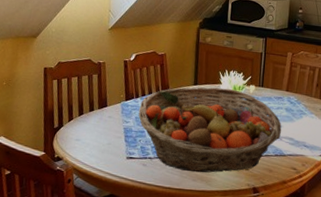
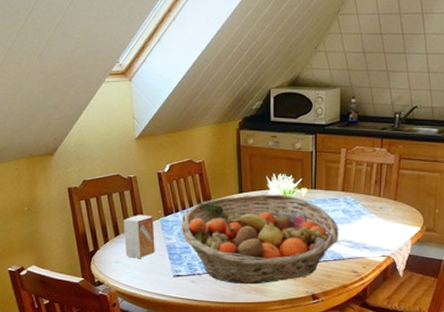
small box: none [86,97,116,138] -> present [124,214,155,258]

